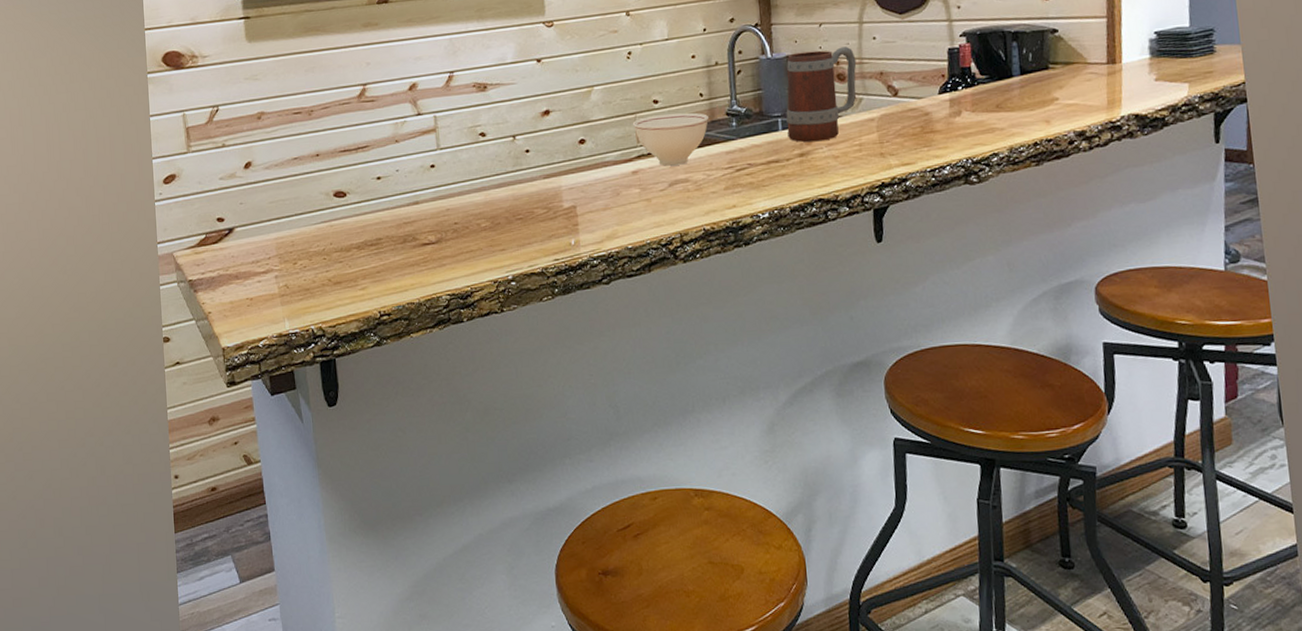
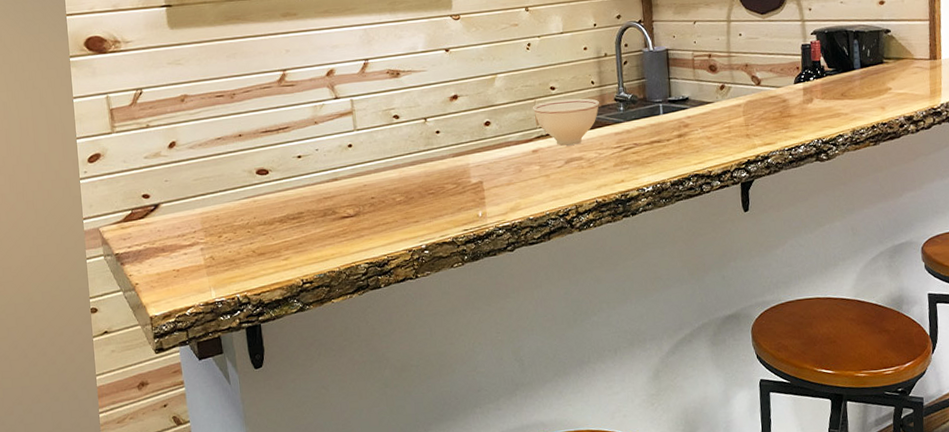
beer mug: present [786,46,857,143] -> none [666,41,726,125]

